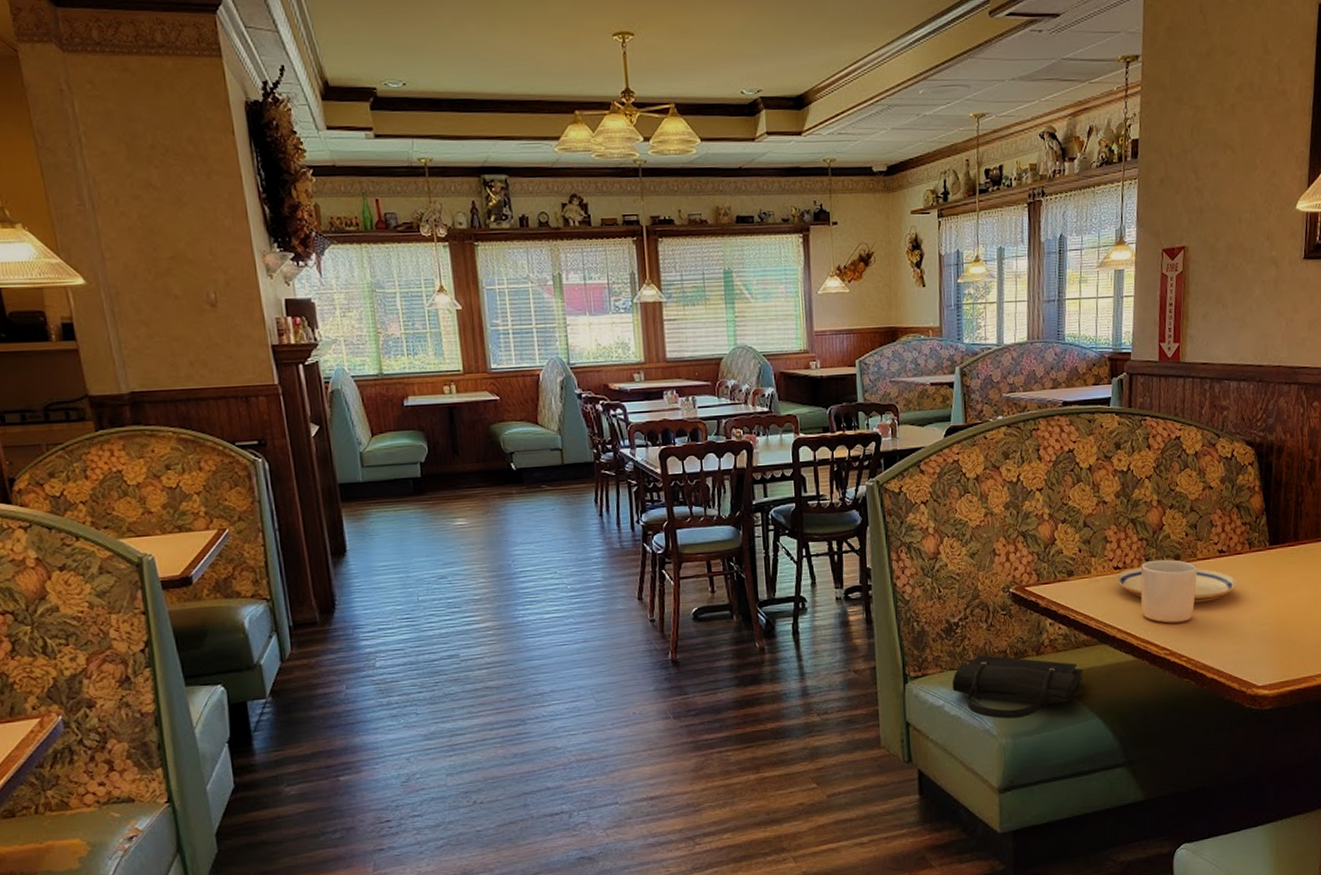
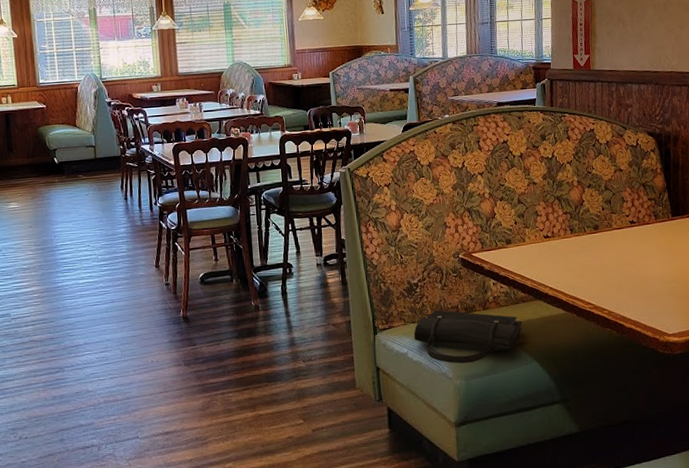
plate: present [1116,567,1238,603] -> none [546,235,647,265]
mug: present [1140,559,1197,624] -> none [566,229,614,283]

